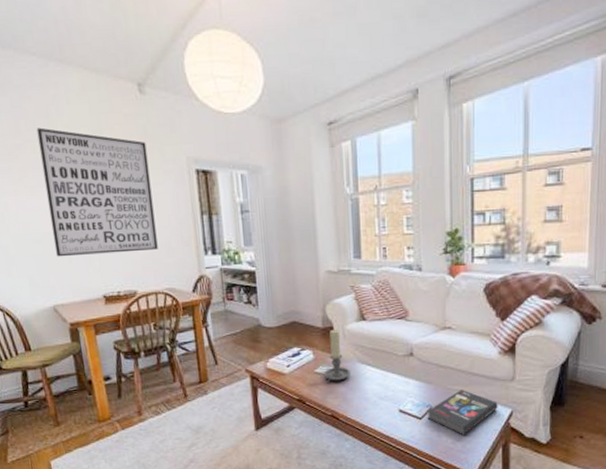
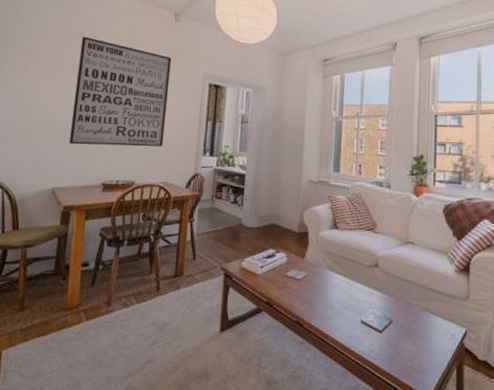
candle holder: present [324,330,351,383] -> none [294,235,319,287]
book: present [427,390,498,435] -> none [387,305,453,353]

